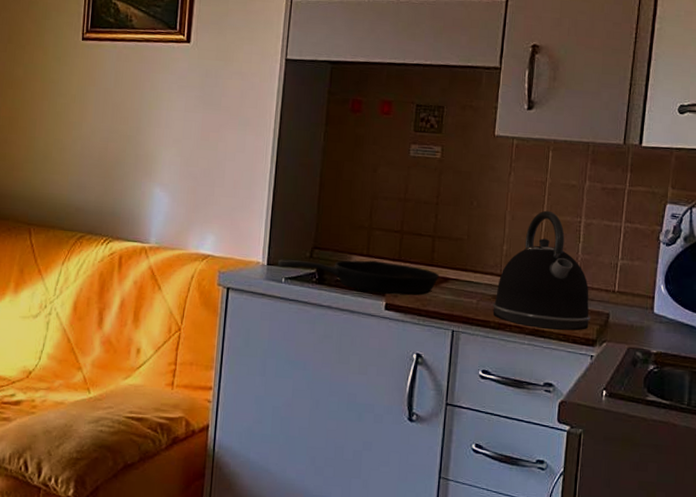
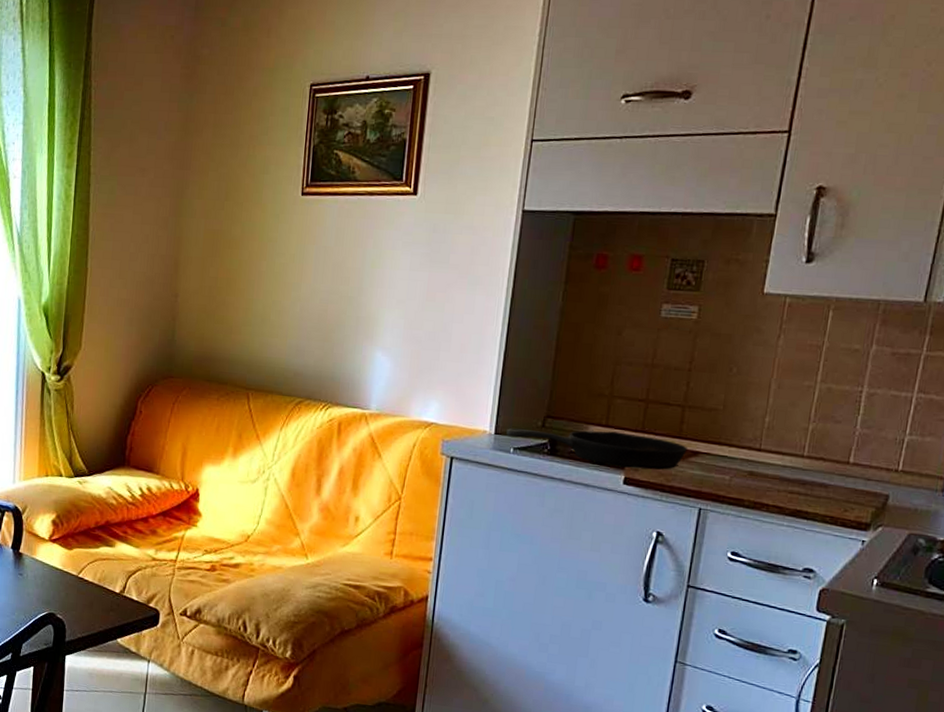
kettle: present [492,210,590,331] -> none [747,378,866,513]

